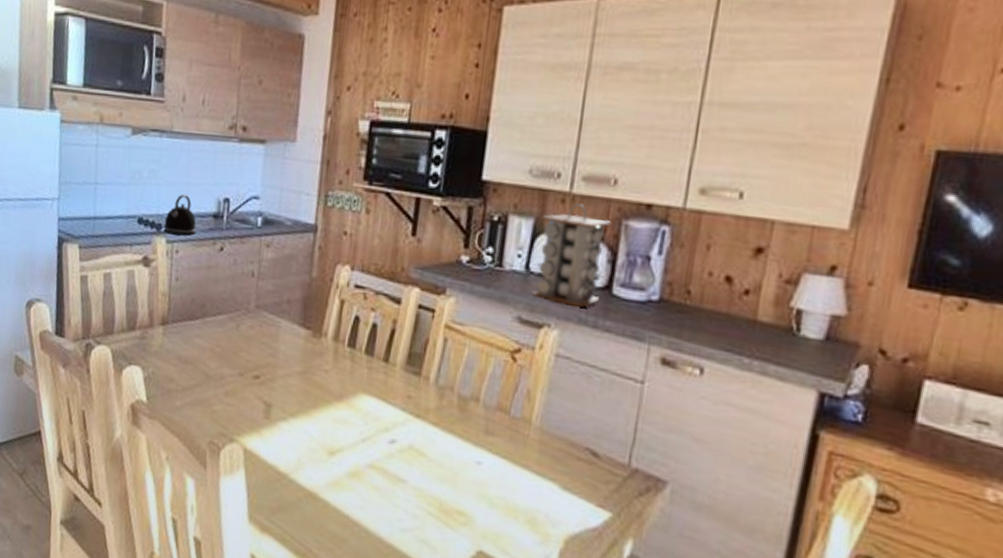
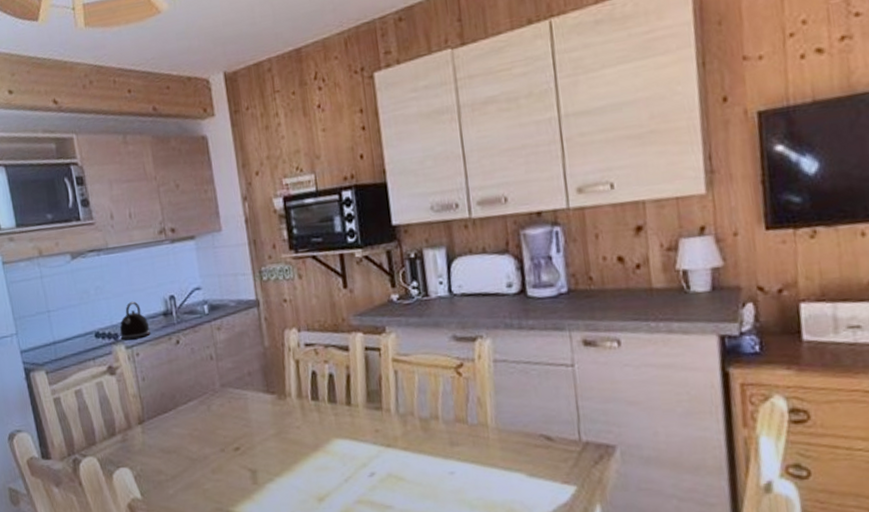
spice rack: present [532,203,612,308] -> none [451,225,519,317]

